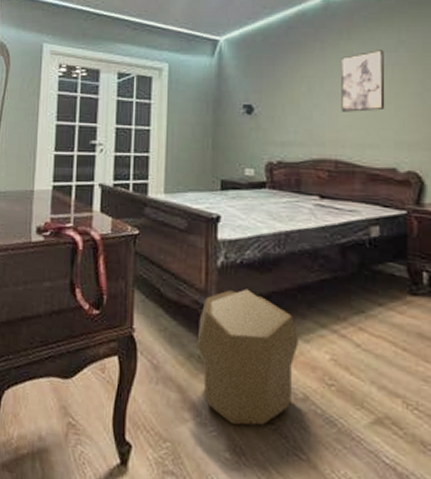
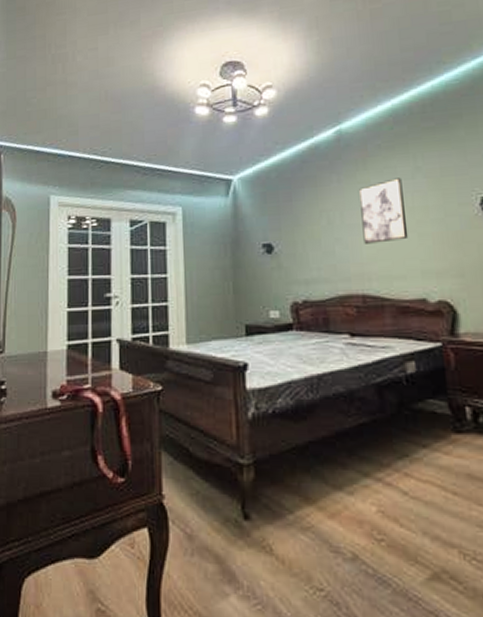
pouf: present [197,289,299,426] -> none [232,440,342,595]

